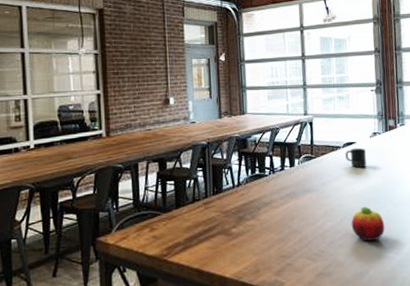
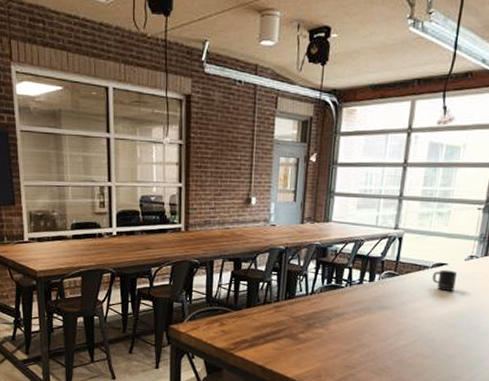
fruit: present [351,206,385,242] -> none [424,330,462,366]

